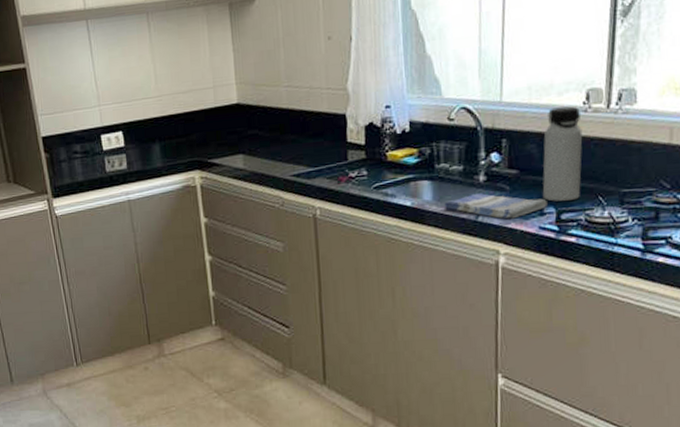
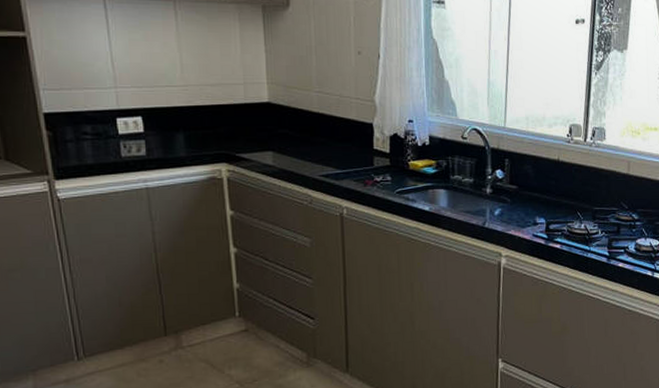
dish towel: present [444,193,547,219] -> none [457,204,539,227]
water bottle: present [542,106,583,202] -> none [535,137,567,214]

